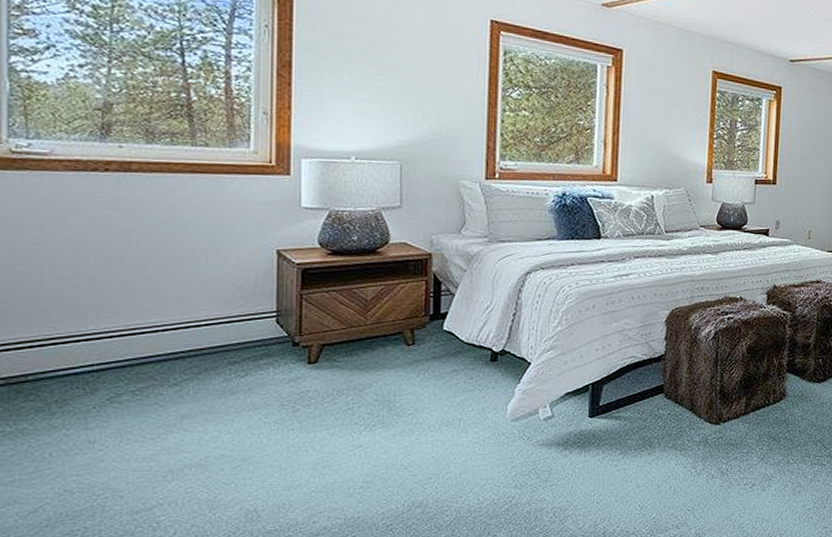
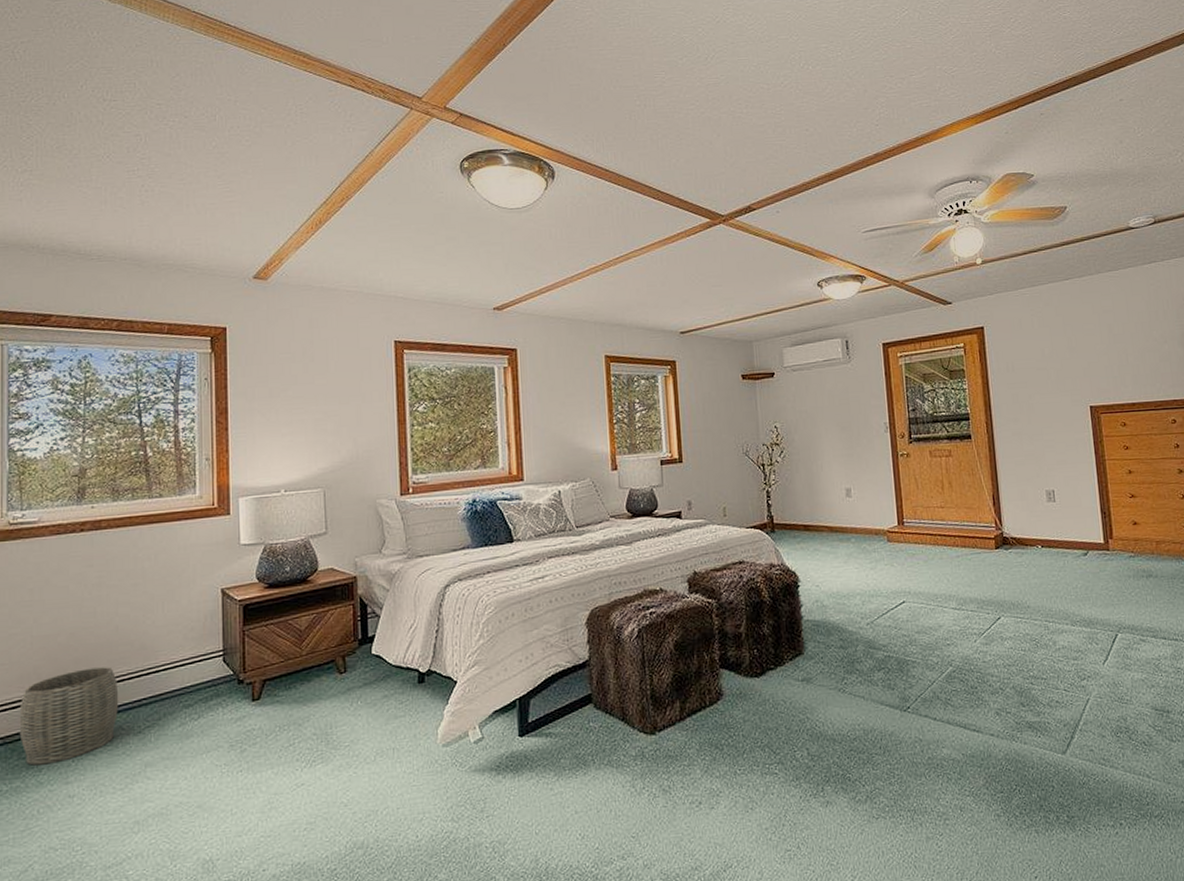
woven basket: none [26,316,150,409] -> present [19,667,118,766]

